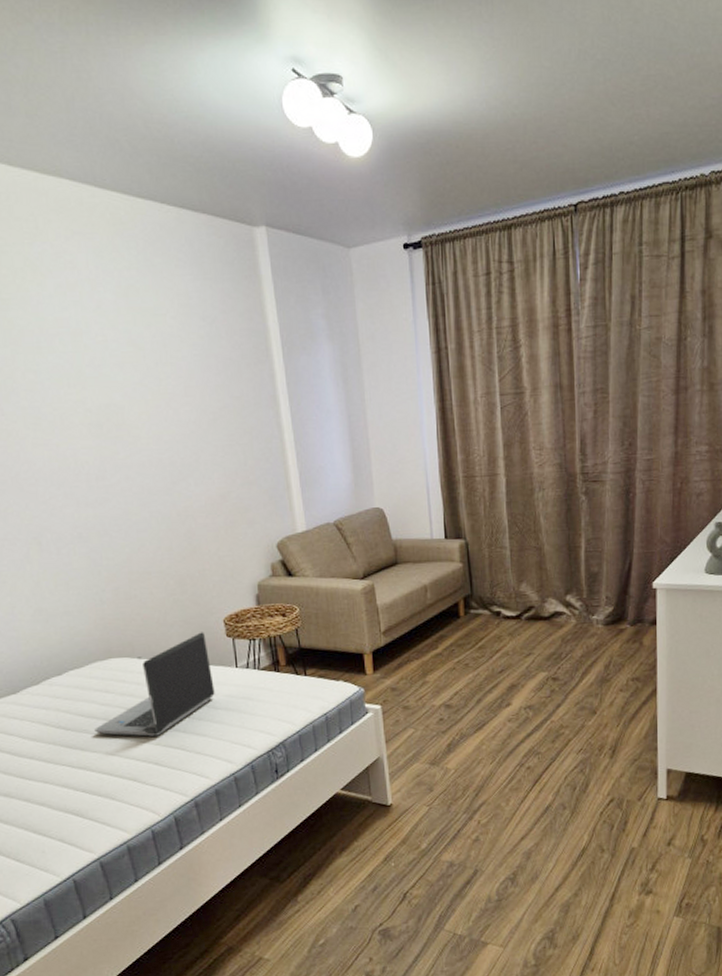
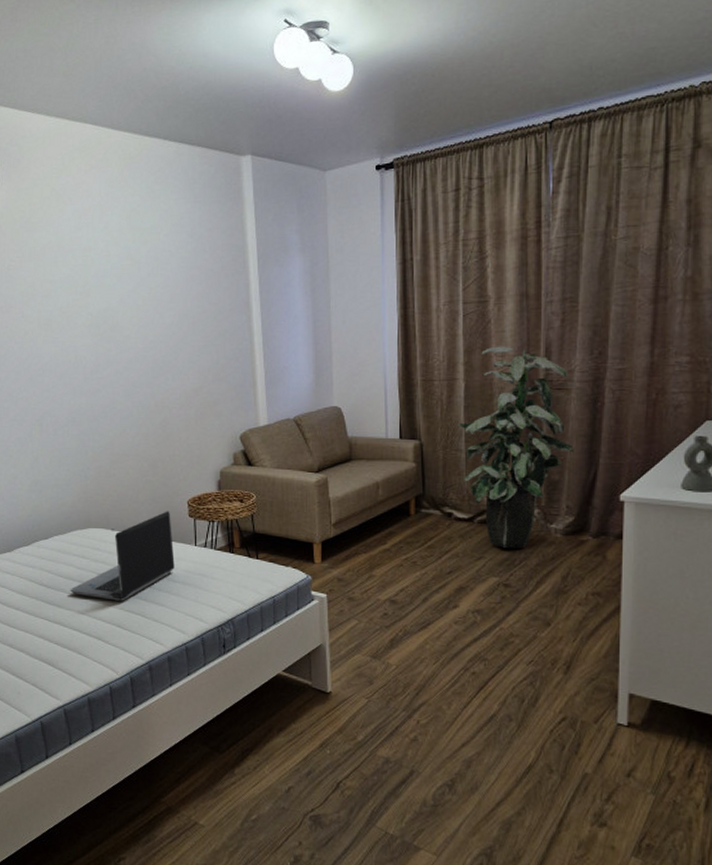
indoor plant: none [501,439,611,642] -> present [457,346,574,548]

